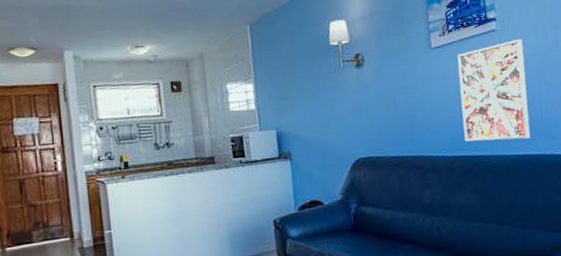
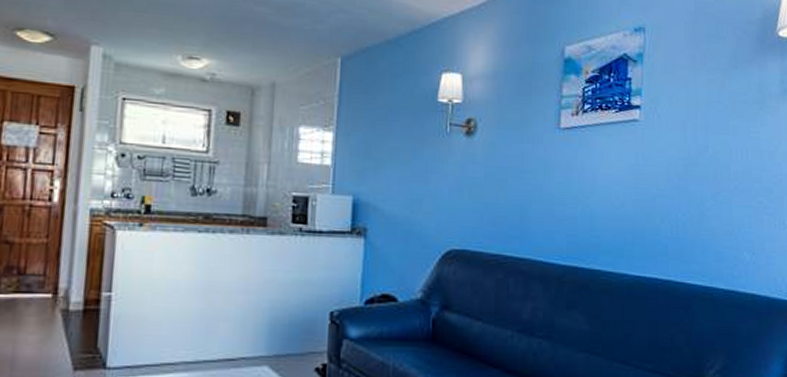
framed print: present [457,39,531,143] -> none [582,136,668,260]

